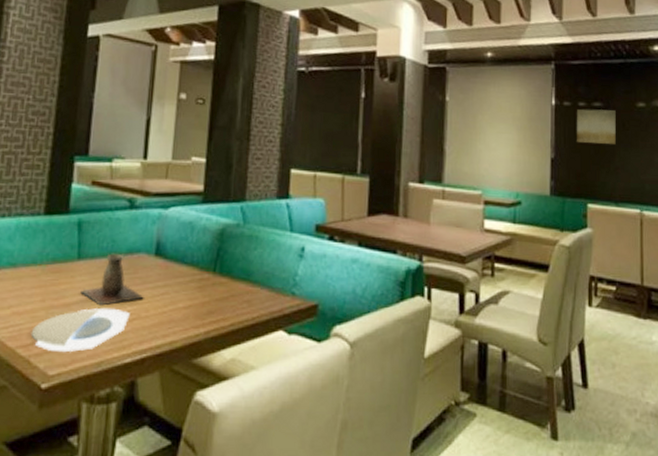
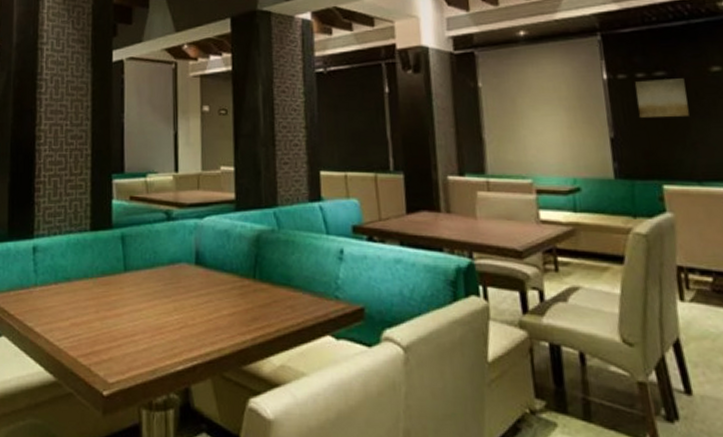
plate: present [31,307,130,353] -> none [89,317,178,361]
decorative vase: present [80,253,145,306] -> none [130,264,190,315]

